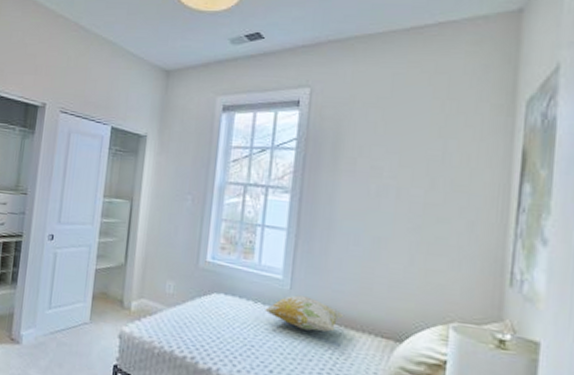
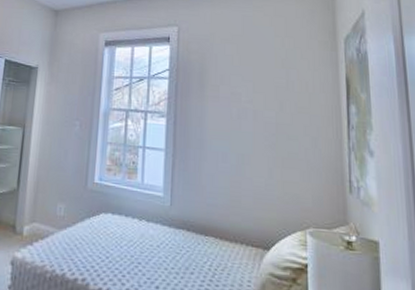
decorative pillow: present [265,295,345,332] -> none [149,211,219,245]

